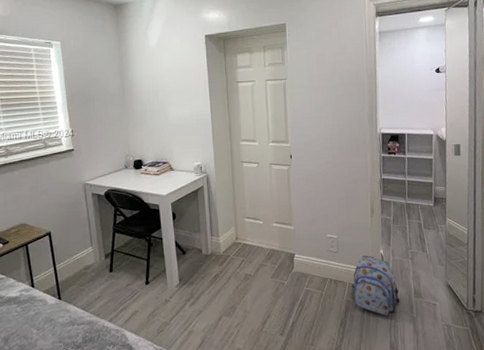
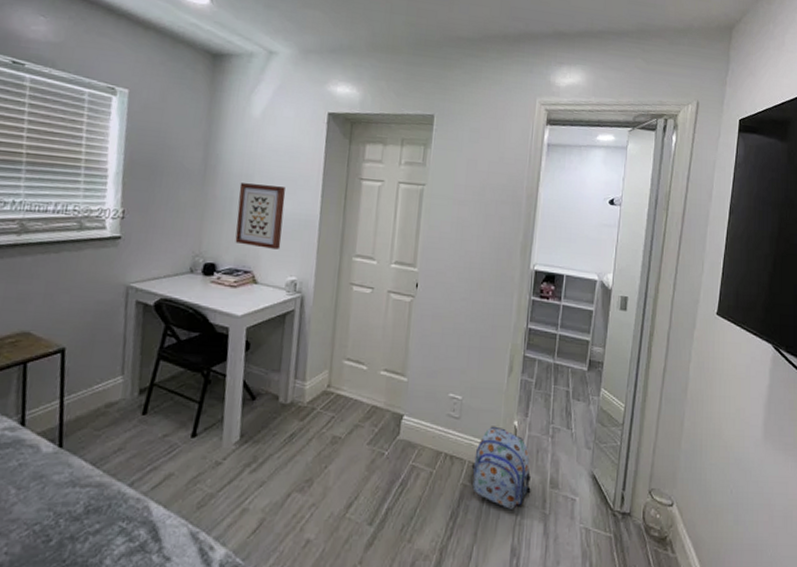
wall art: none [149,96,186,144] -> present [235,183,286,250]

